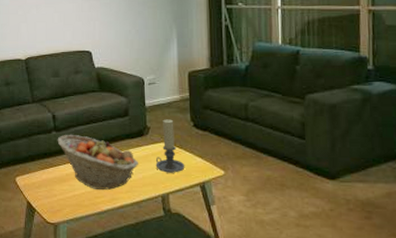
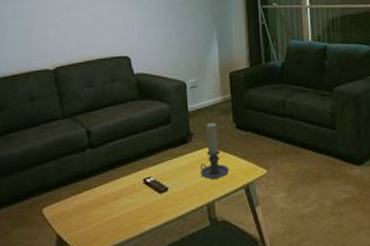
fruit basket: present [57,134,138,190] -> none [92,149,182,209]

